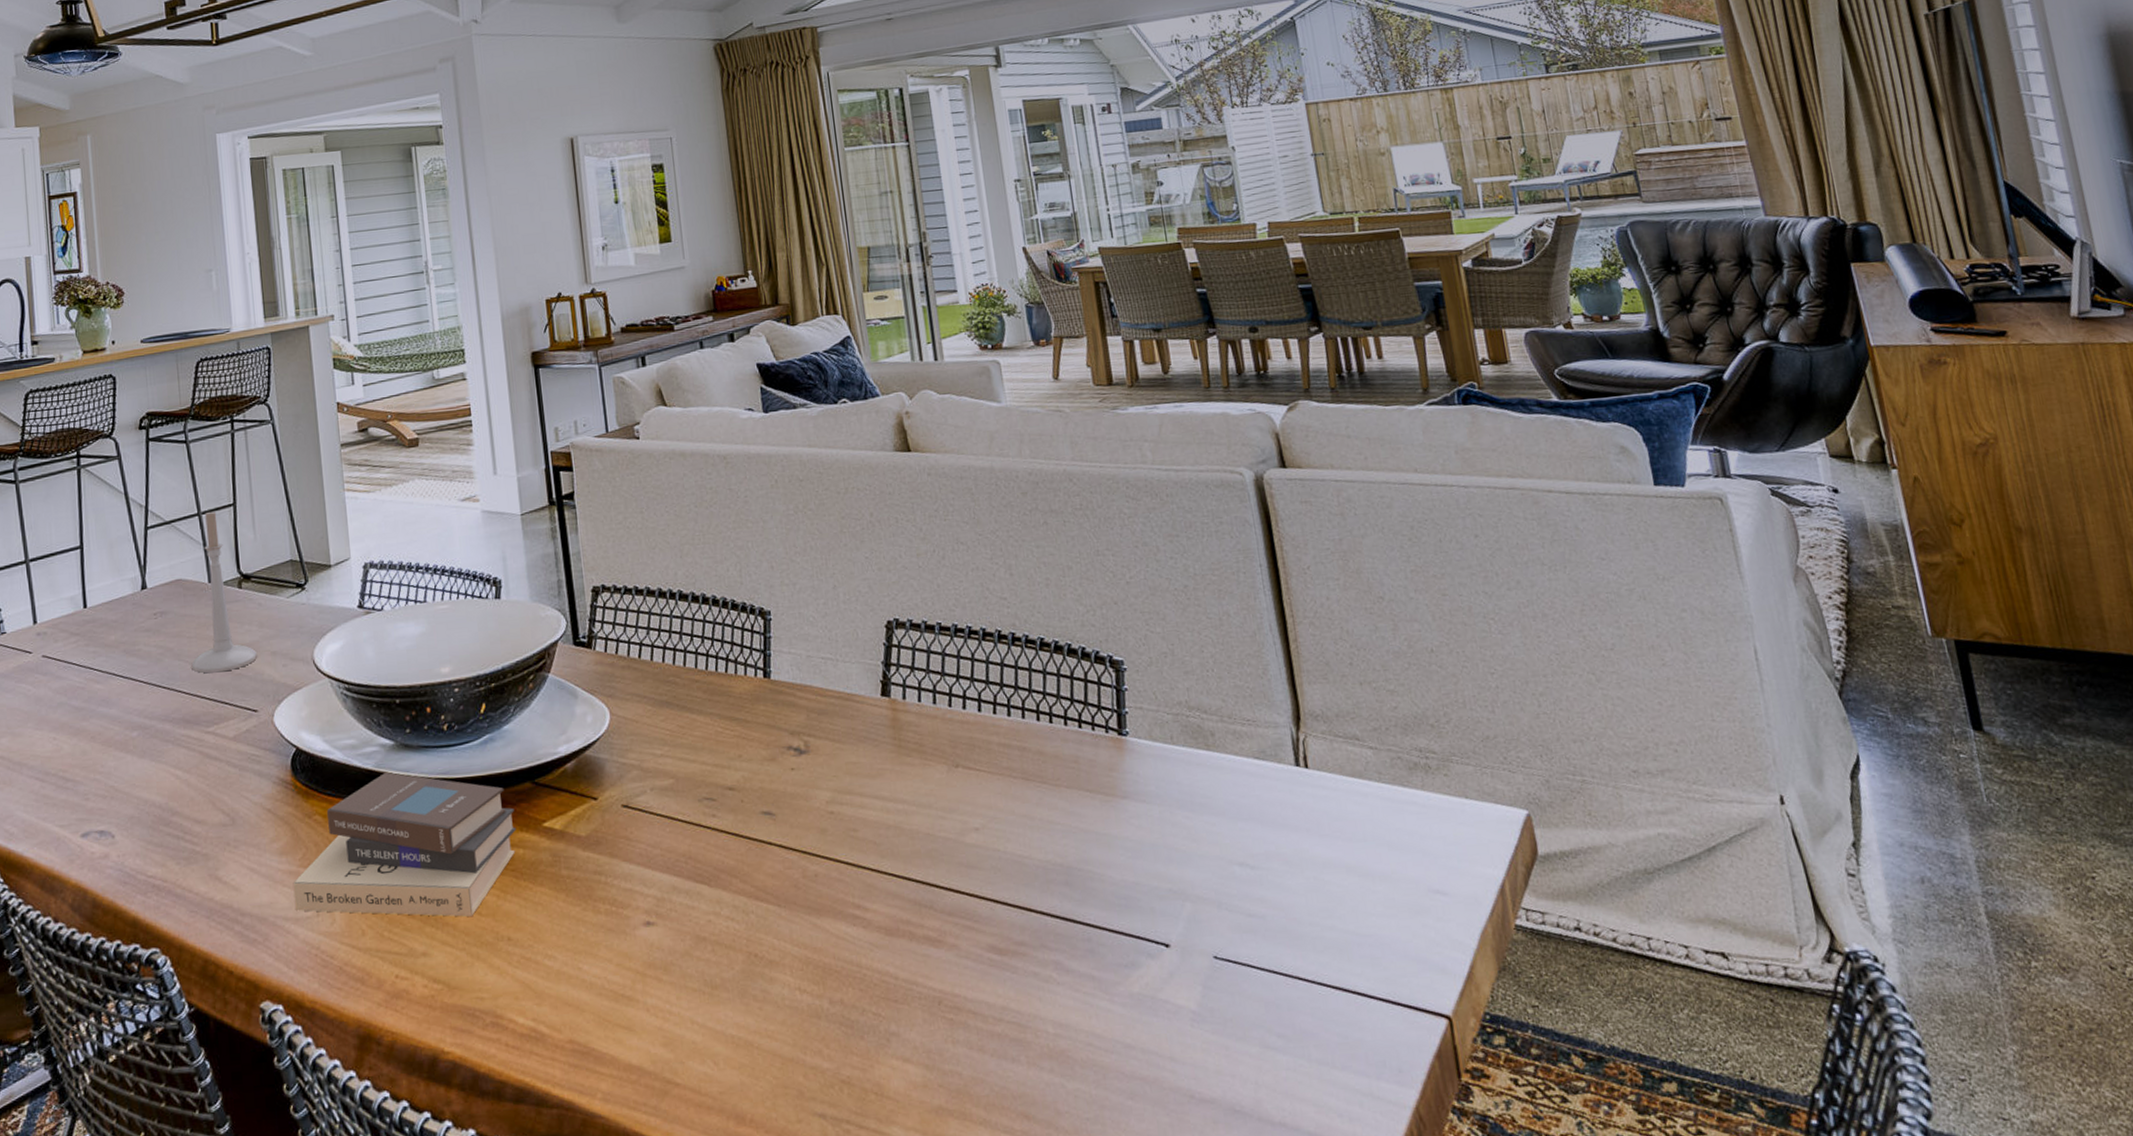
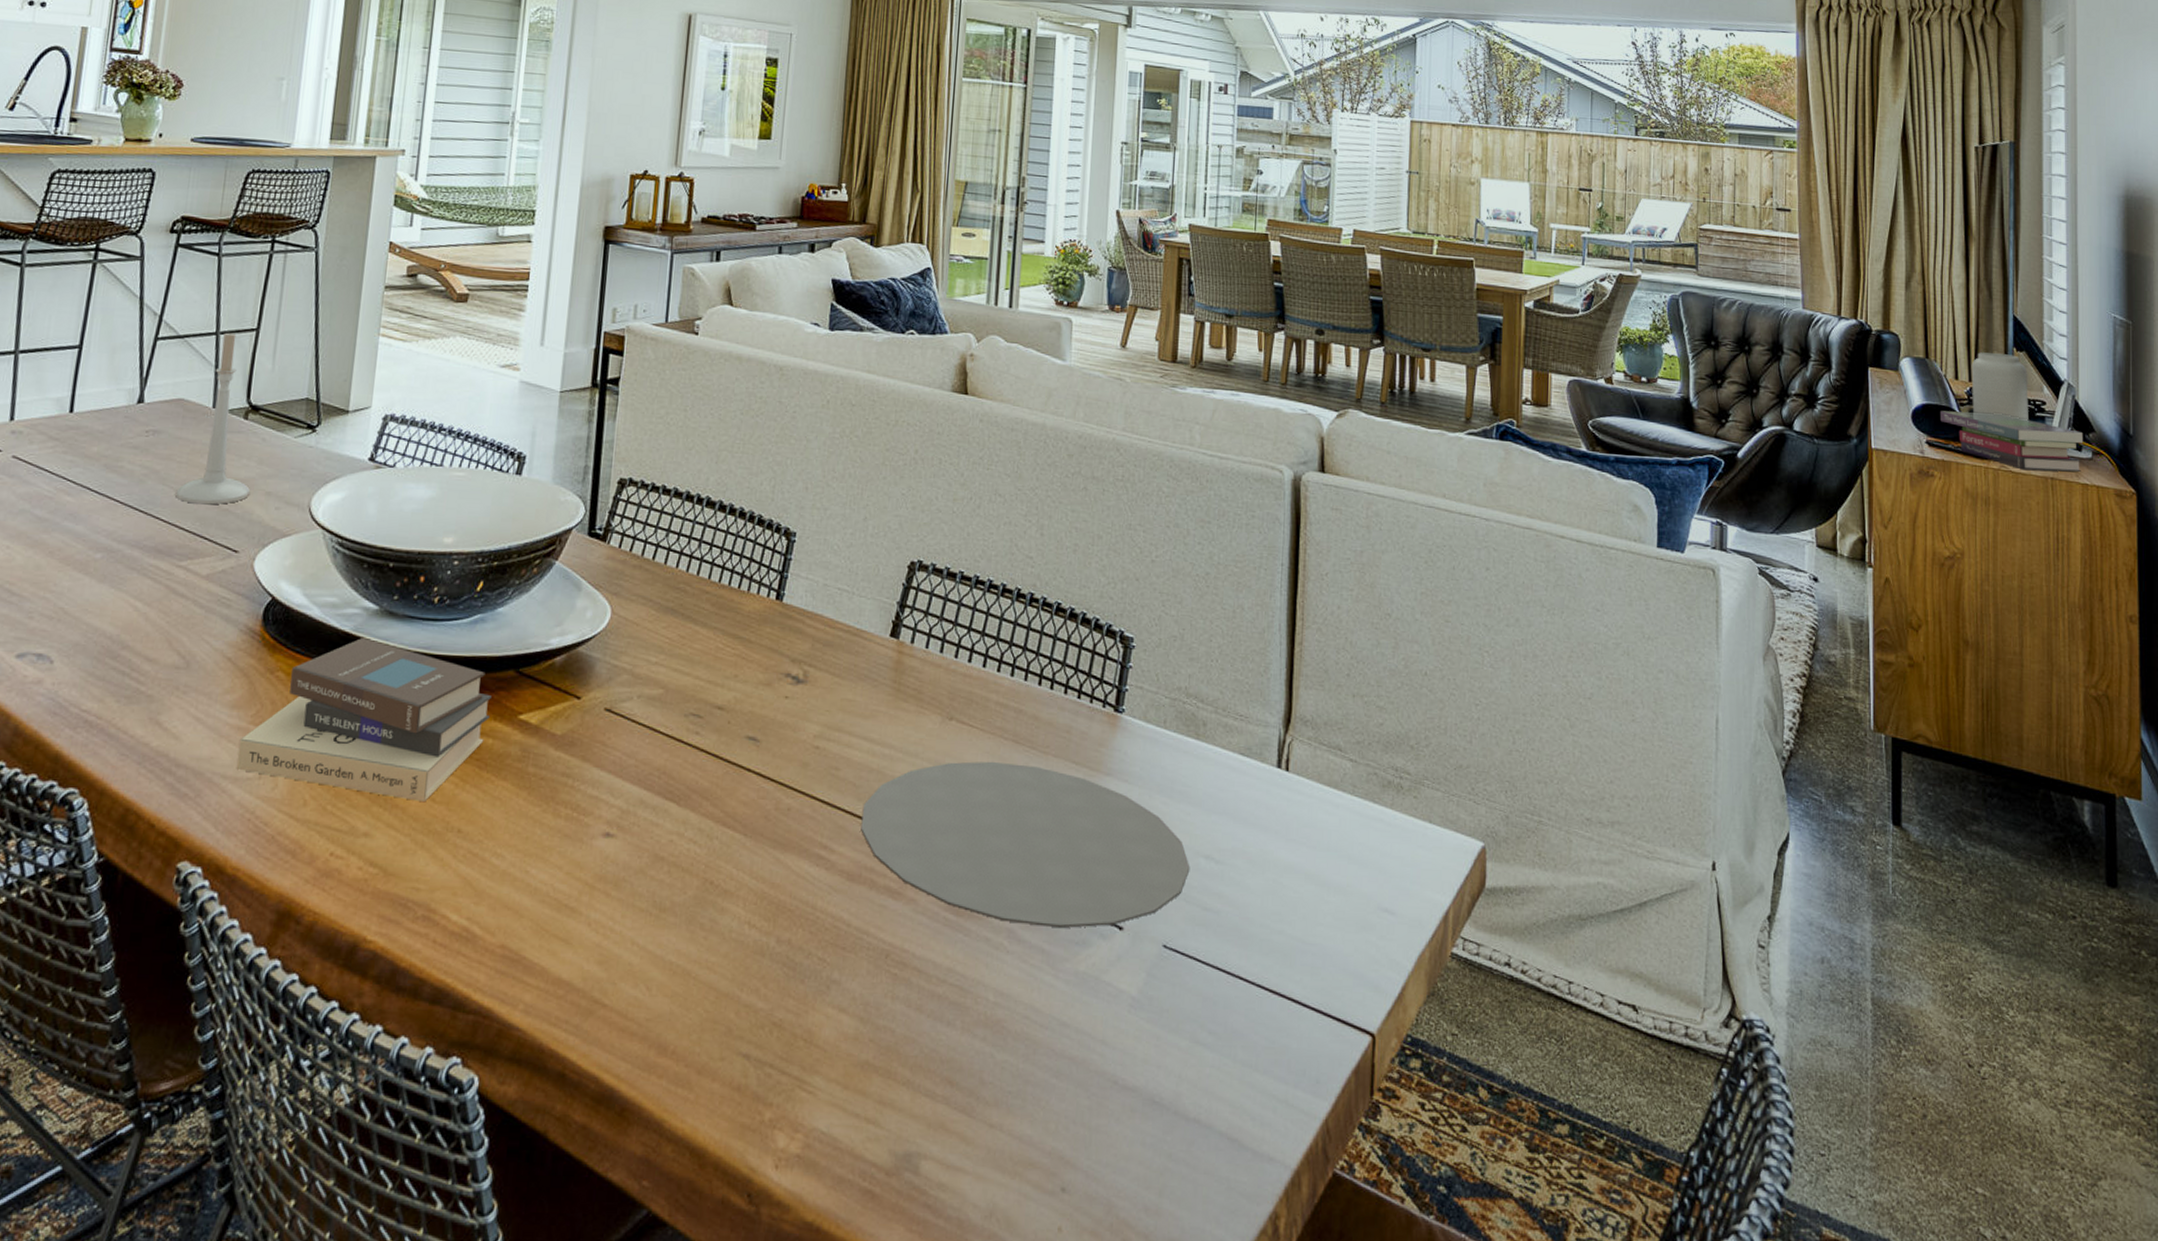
placemat: none [888,800,1227,955] -> present [861,761,1190,929]
books: none [1940,285,2115,340] -> present [1940,410,2083,473]
vase: none [1965,222,2043,290] -> present [1971,352,2028,421]

